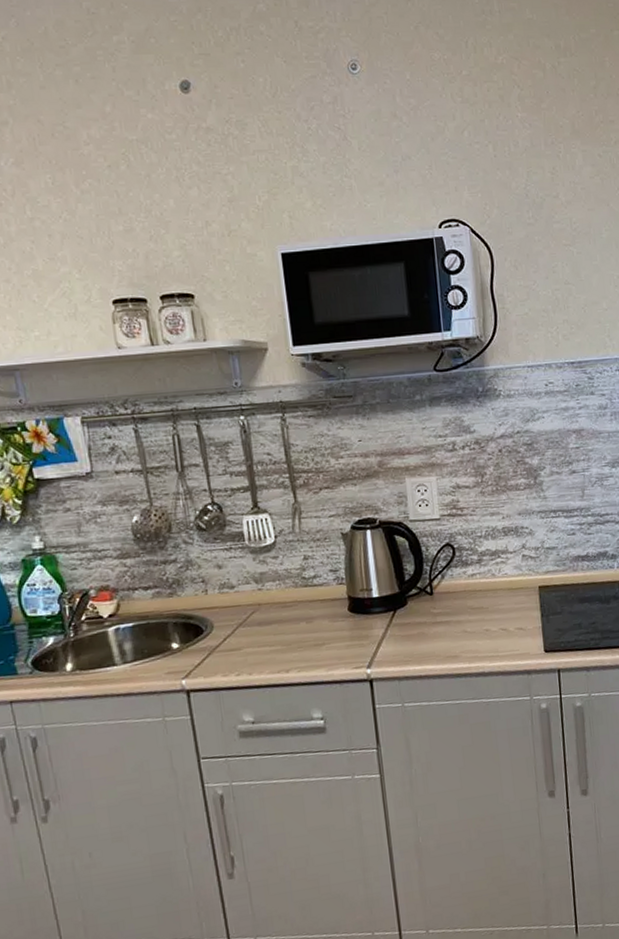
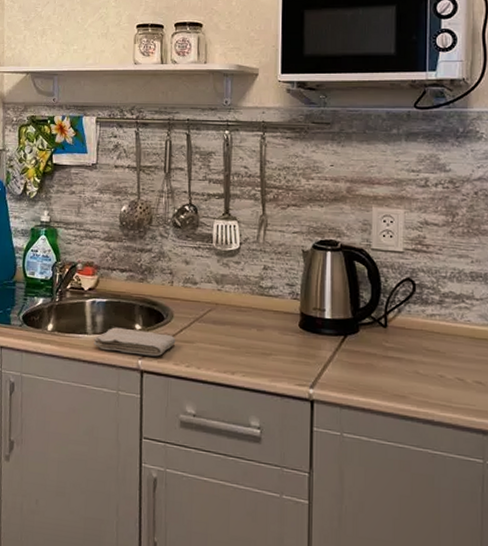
washcloth: none [125,646,221,678] -> present [94,327,176,357]

